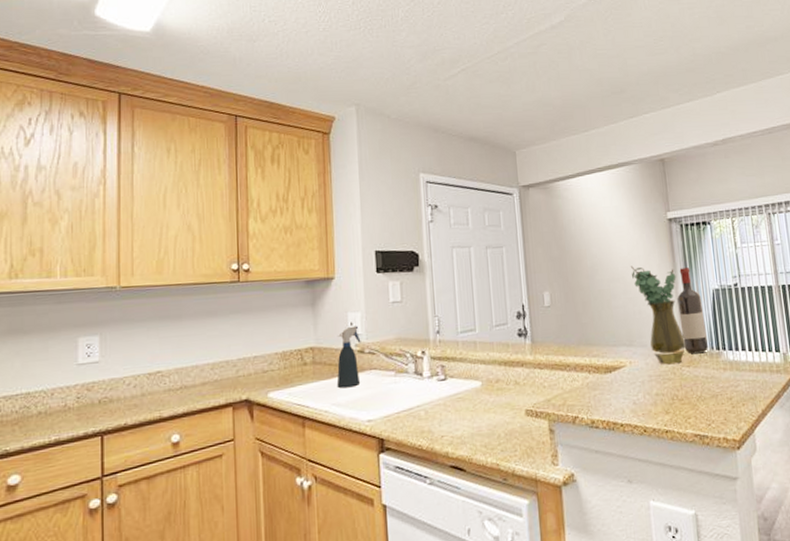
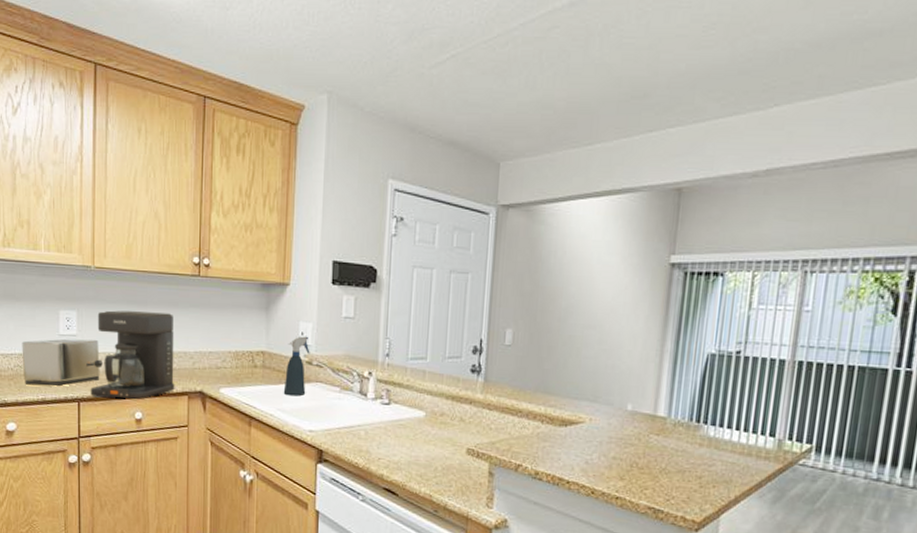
toaster: none [30,362,131,427] -> present [22,338,103,387]
coffee maker: none [116,323,217,426] -> present [90,310,175,400]
vase: present [630,266,686,365] -> none [612,313,666,430]
wine bottle: present [676,267,708,354] -> none [657,324,691,423]

